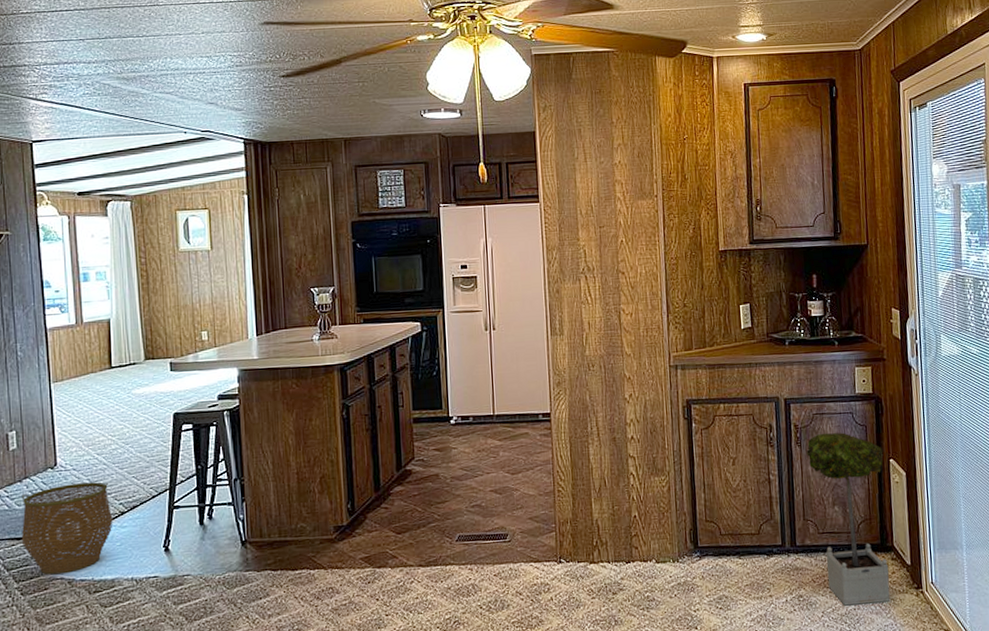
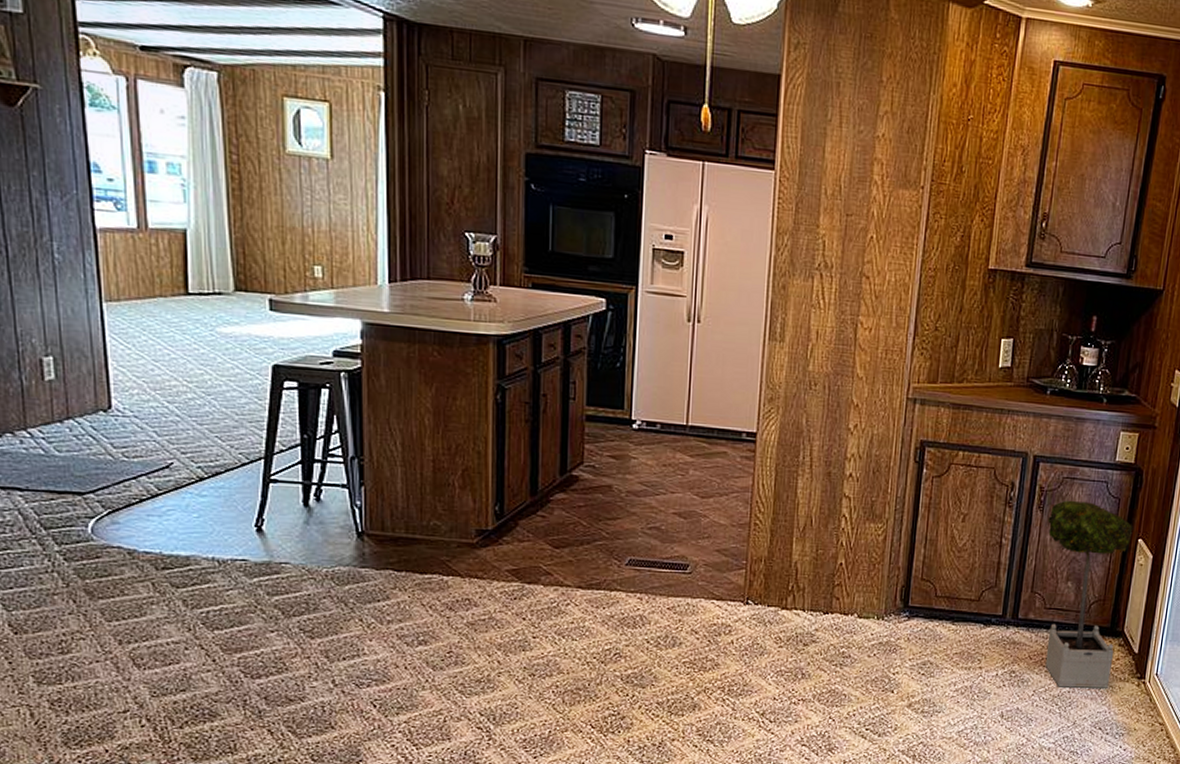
basket: present [21,482,113,575] -> none [62,434,189,542]

